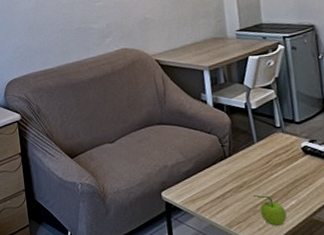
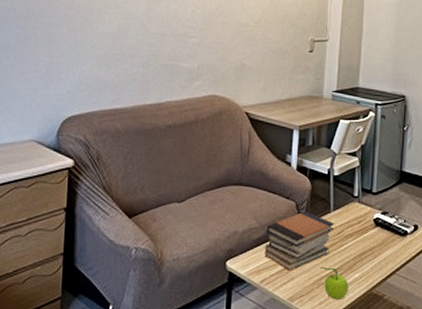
book stack: none [193,144,261,199] -> present [264,211,334,271]

